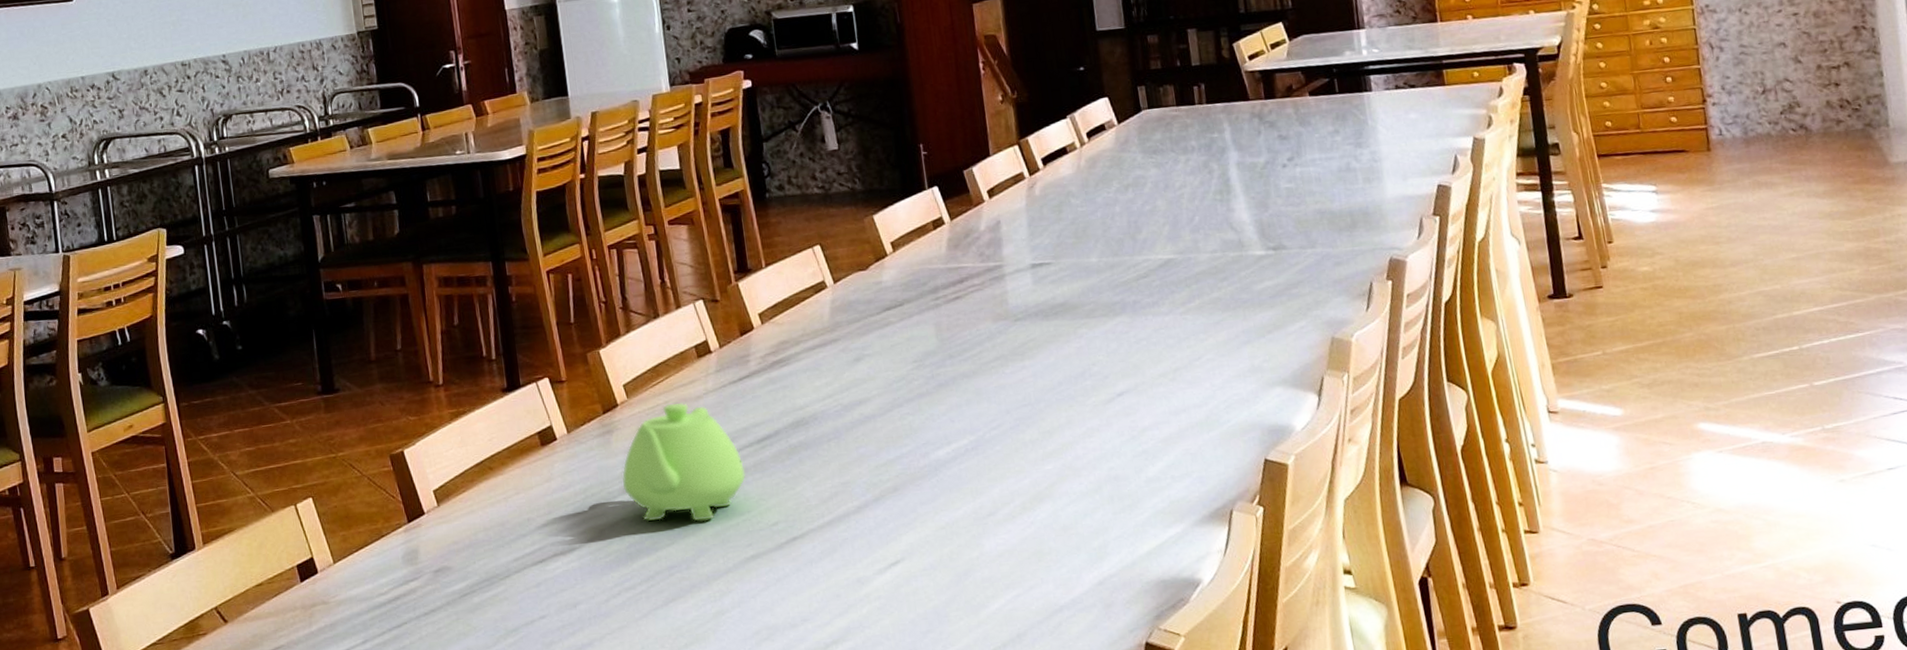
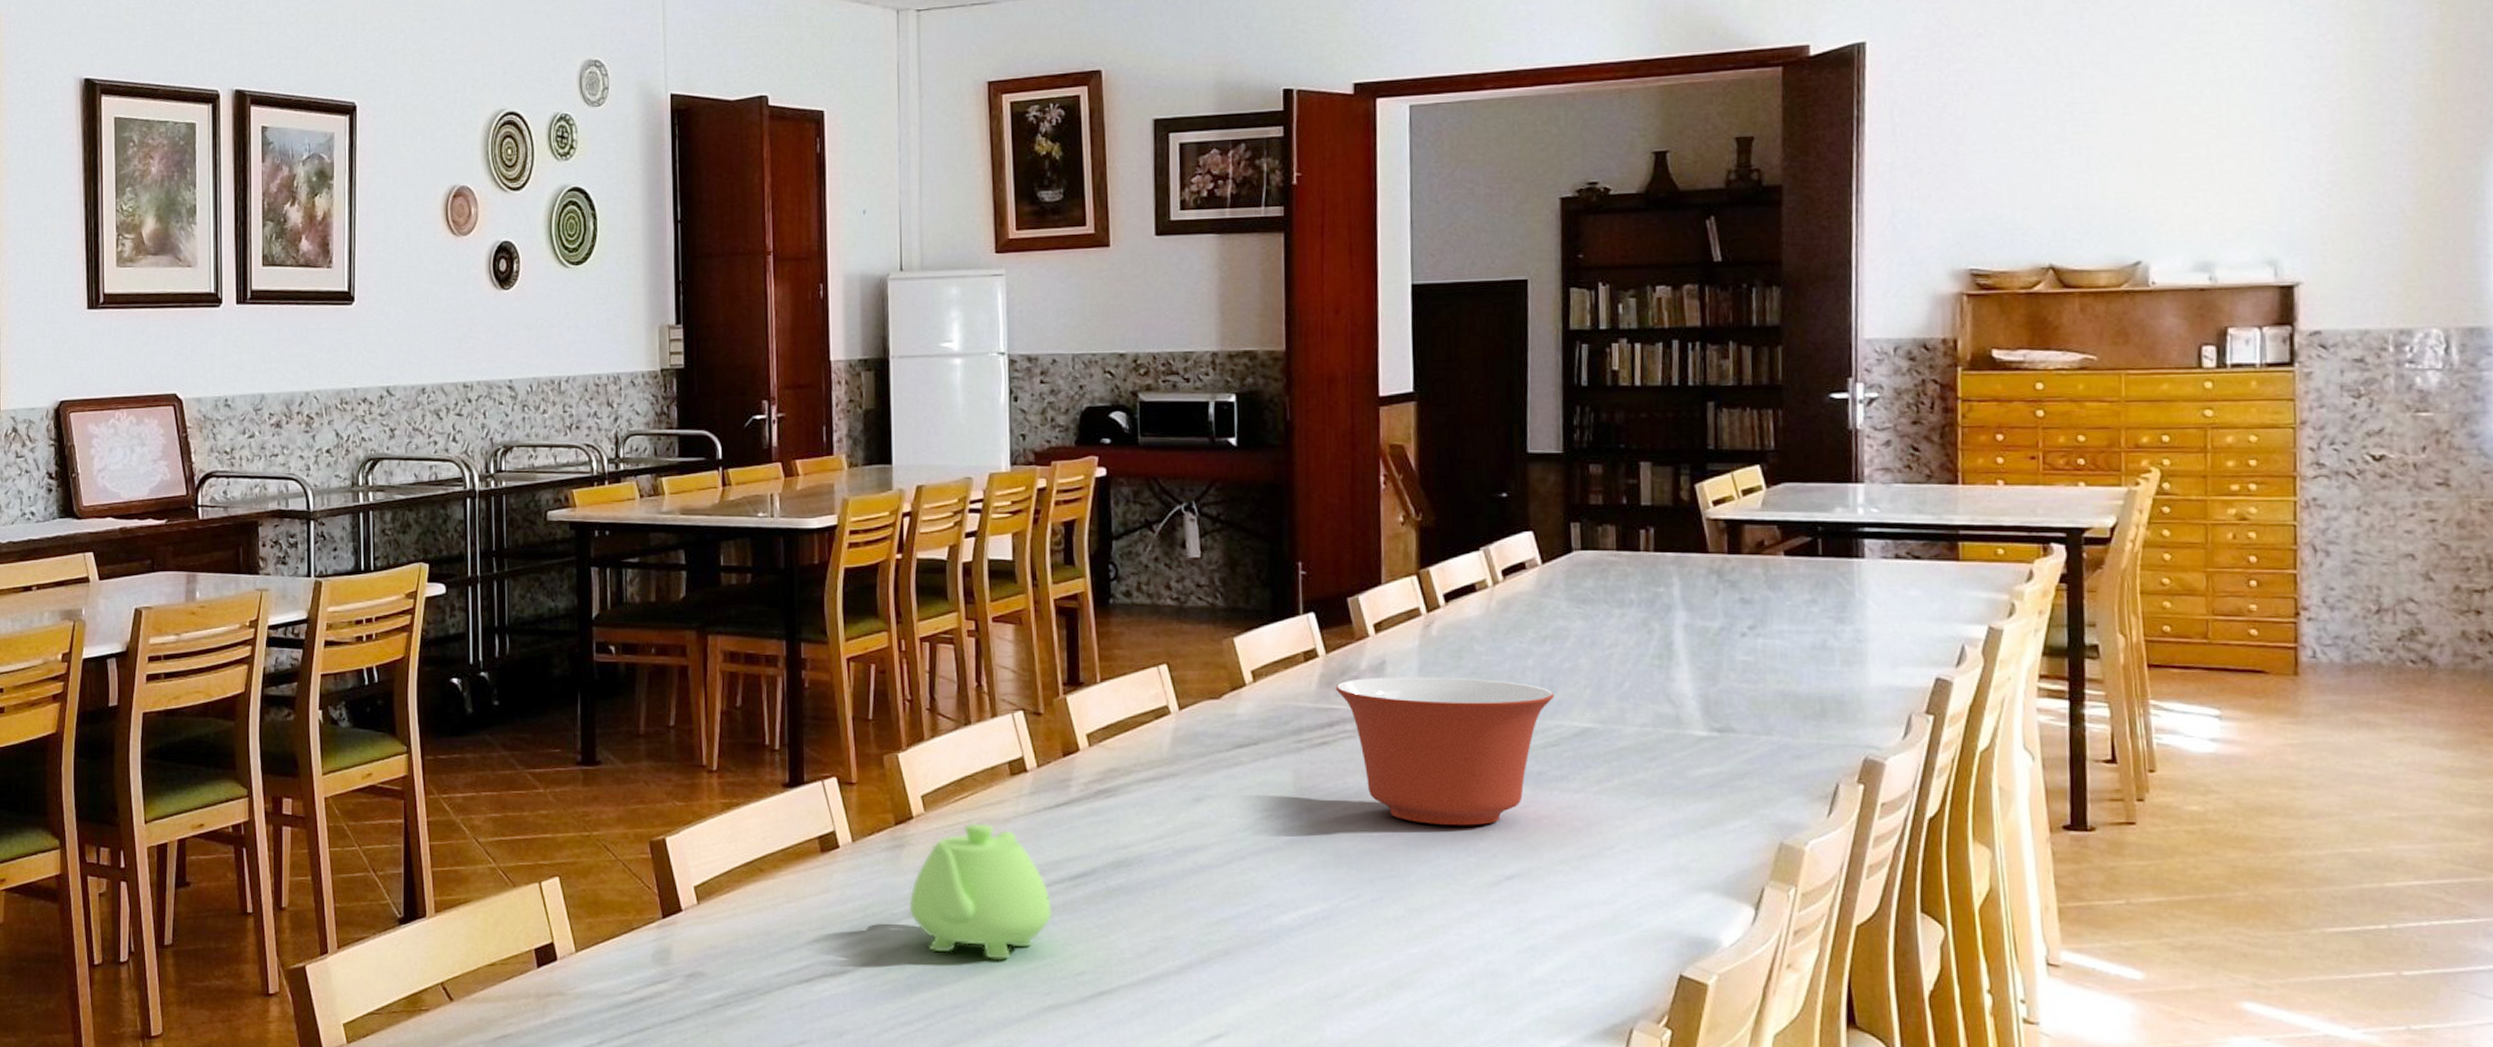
mixing bowl: none [961,227,1141,357] -> present [1335,677,1555,826]

